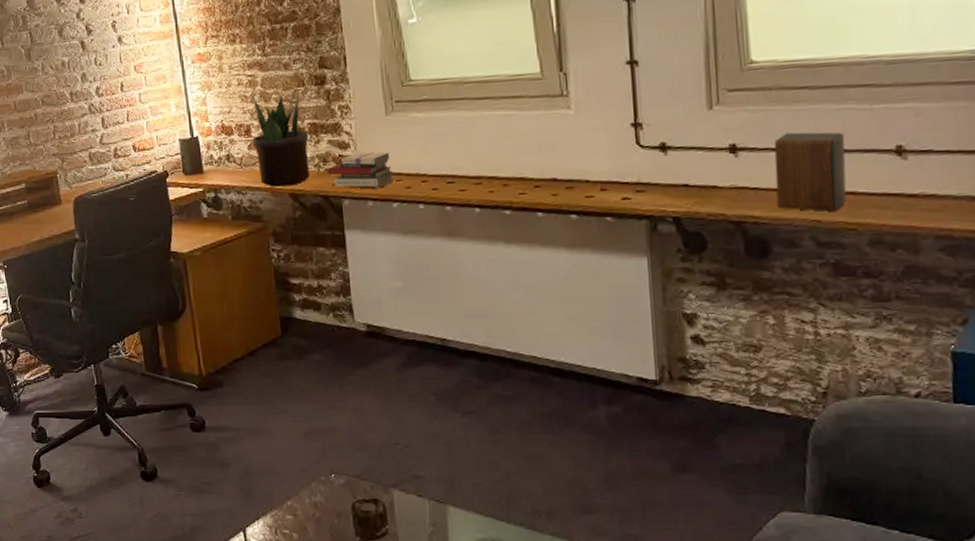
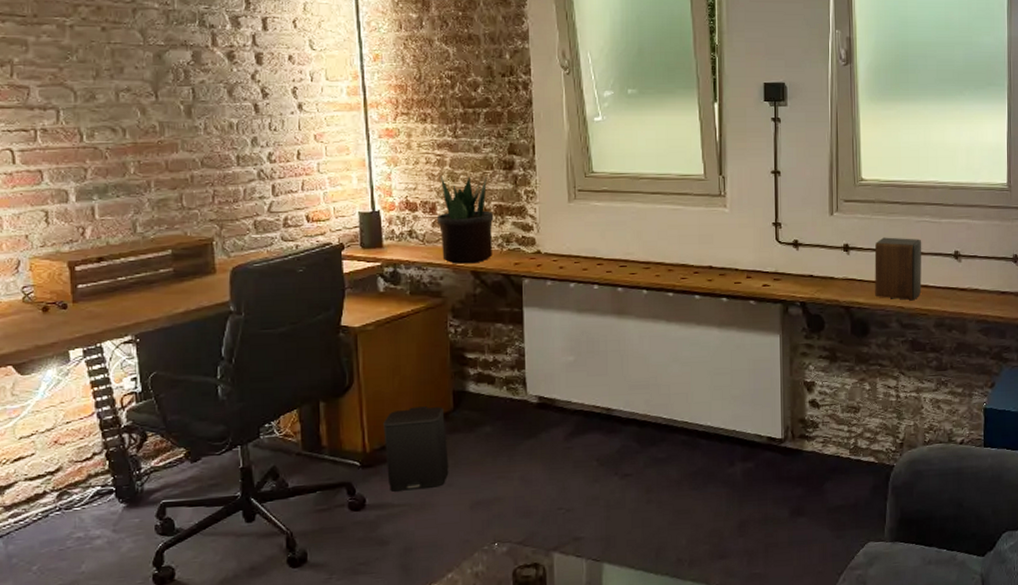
pedal bin: none [216,332,281,415] -> present [383,406,449,492]
books: present [327,151,393,190] -> none [510,234,572,270]

